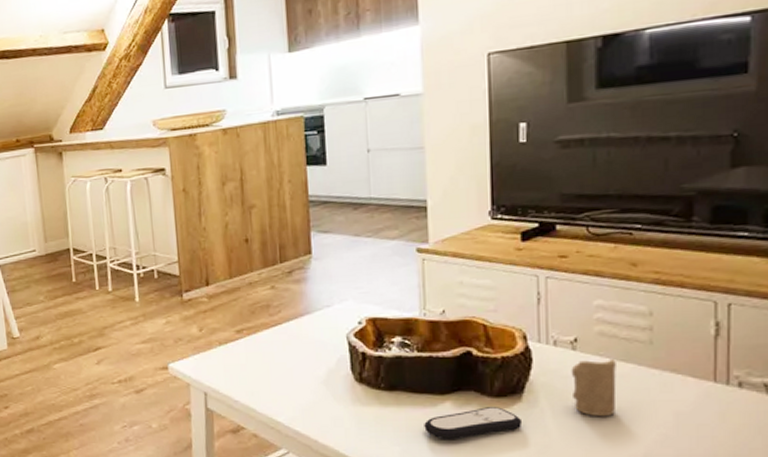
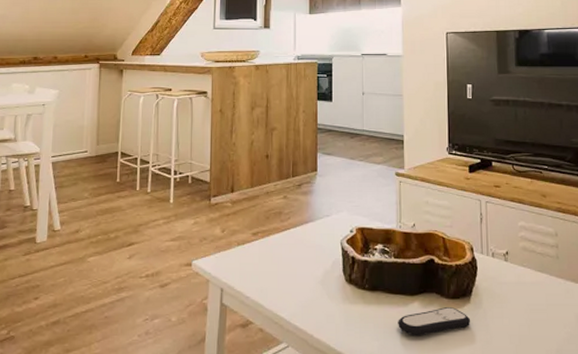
candle: present [571,359,617,417] -> none [504,270,536,318]

